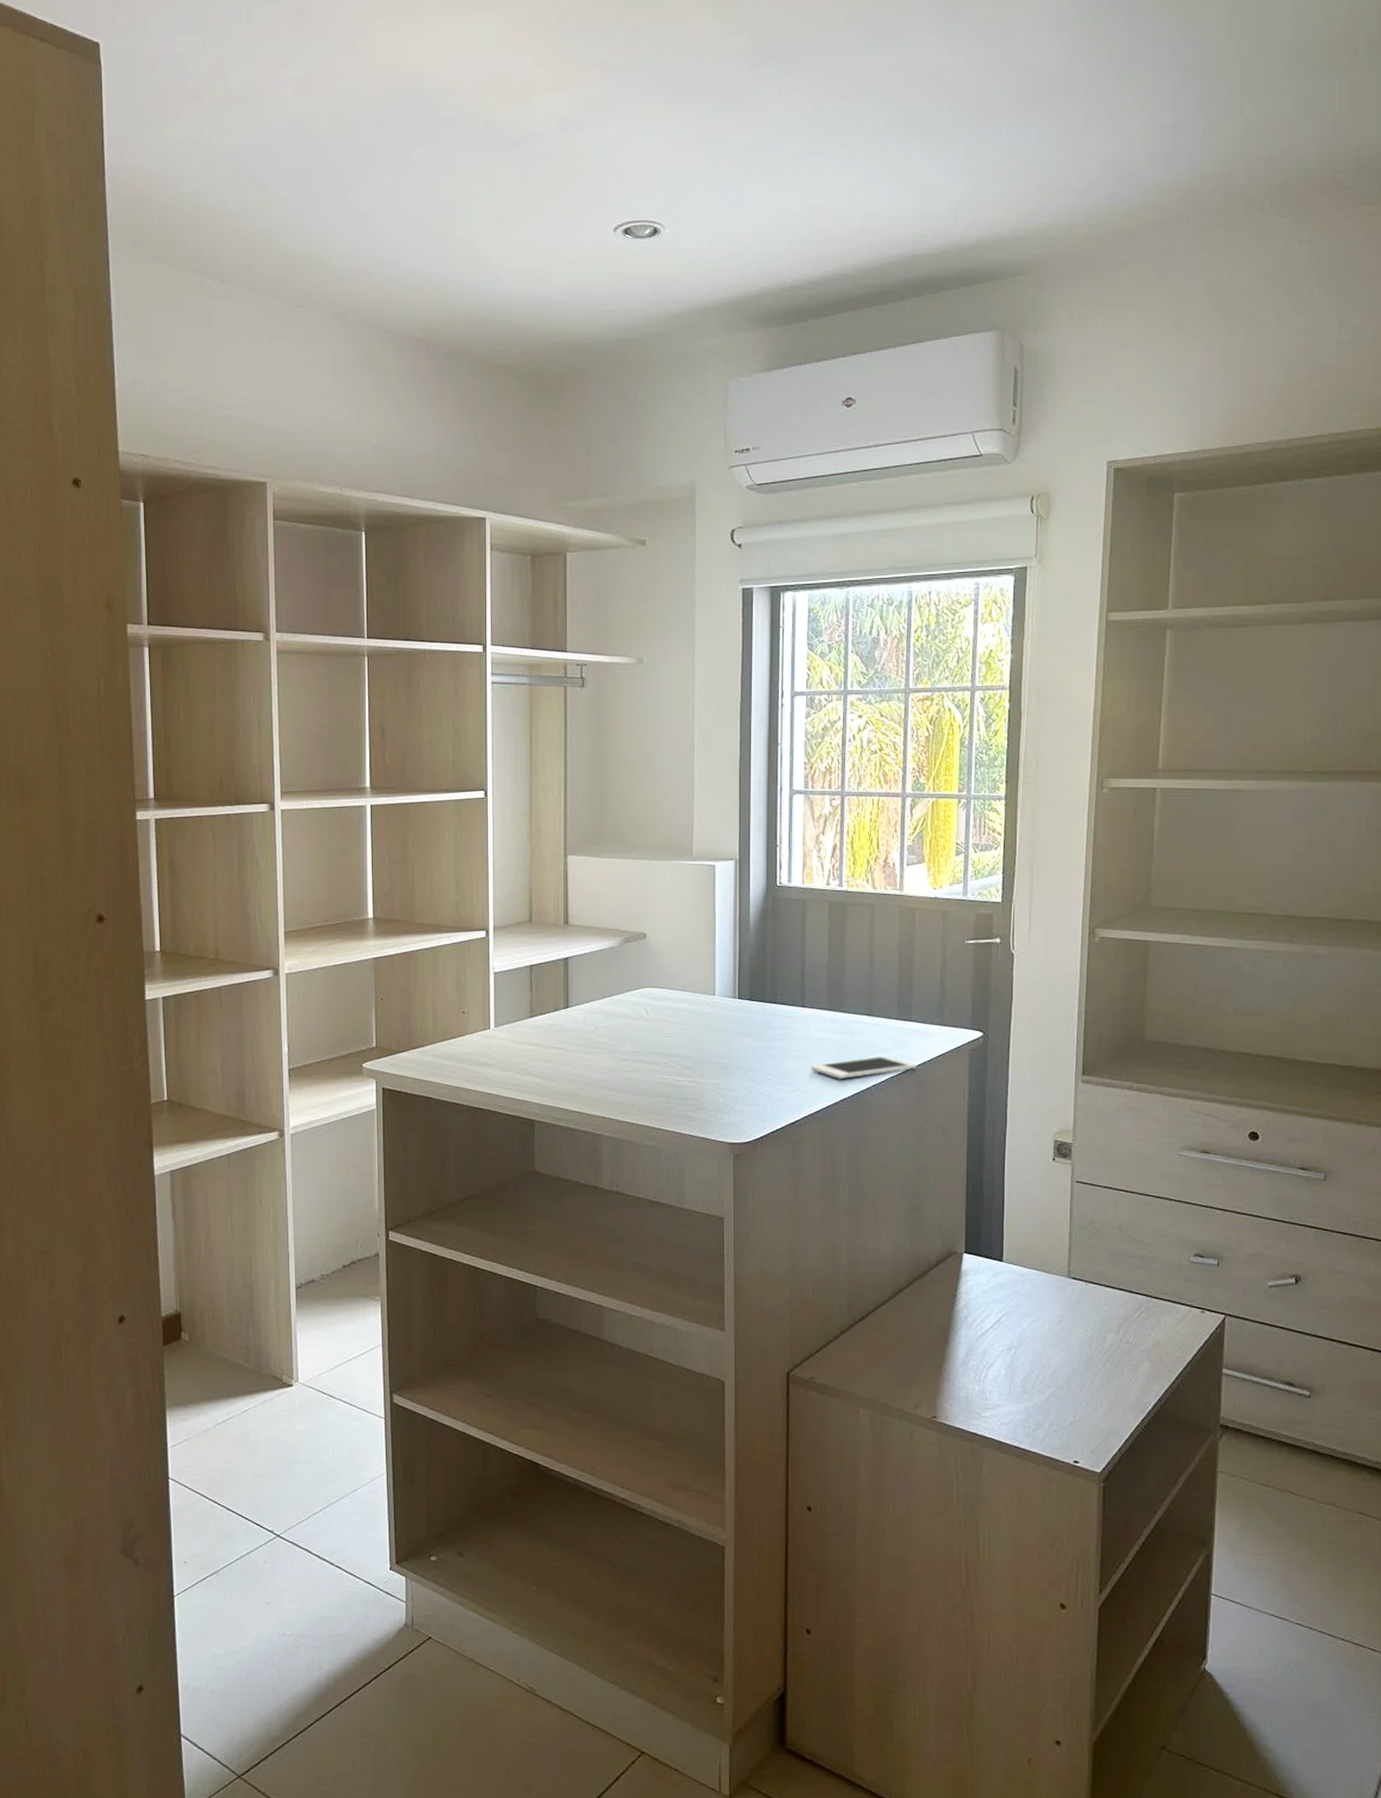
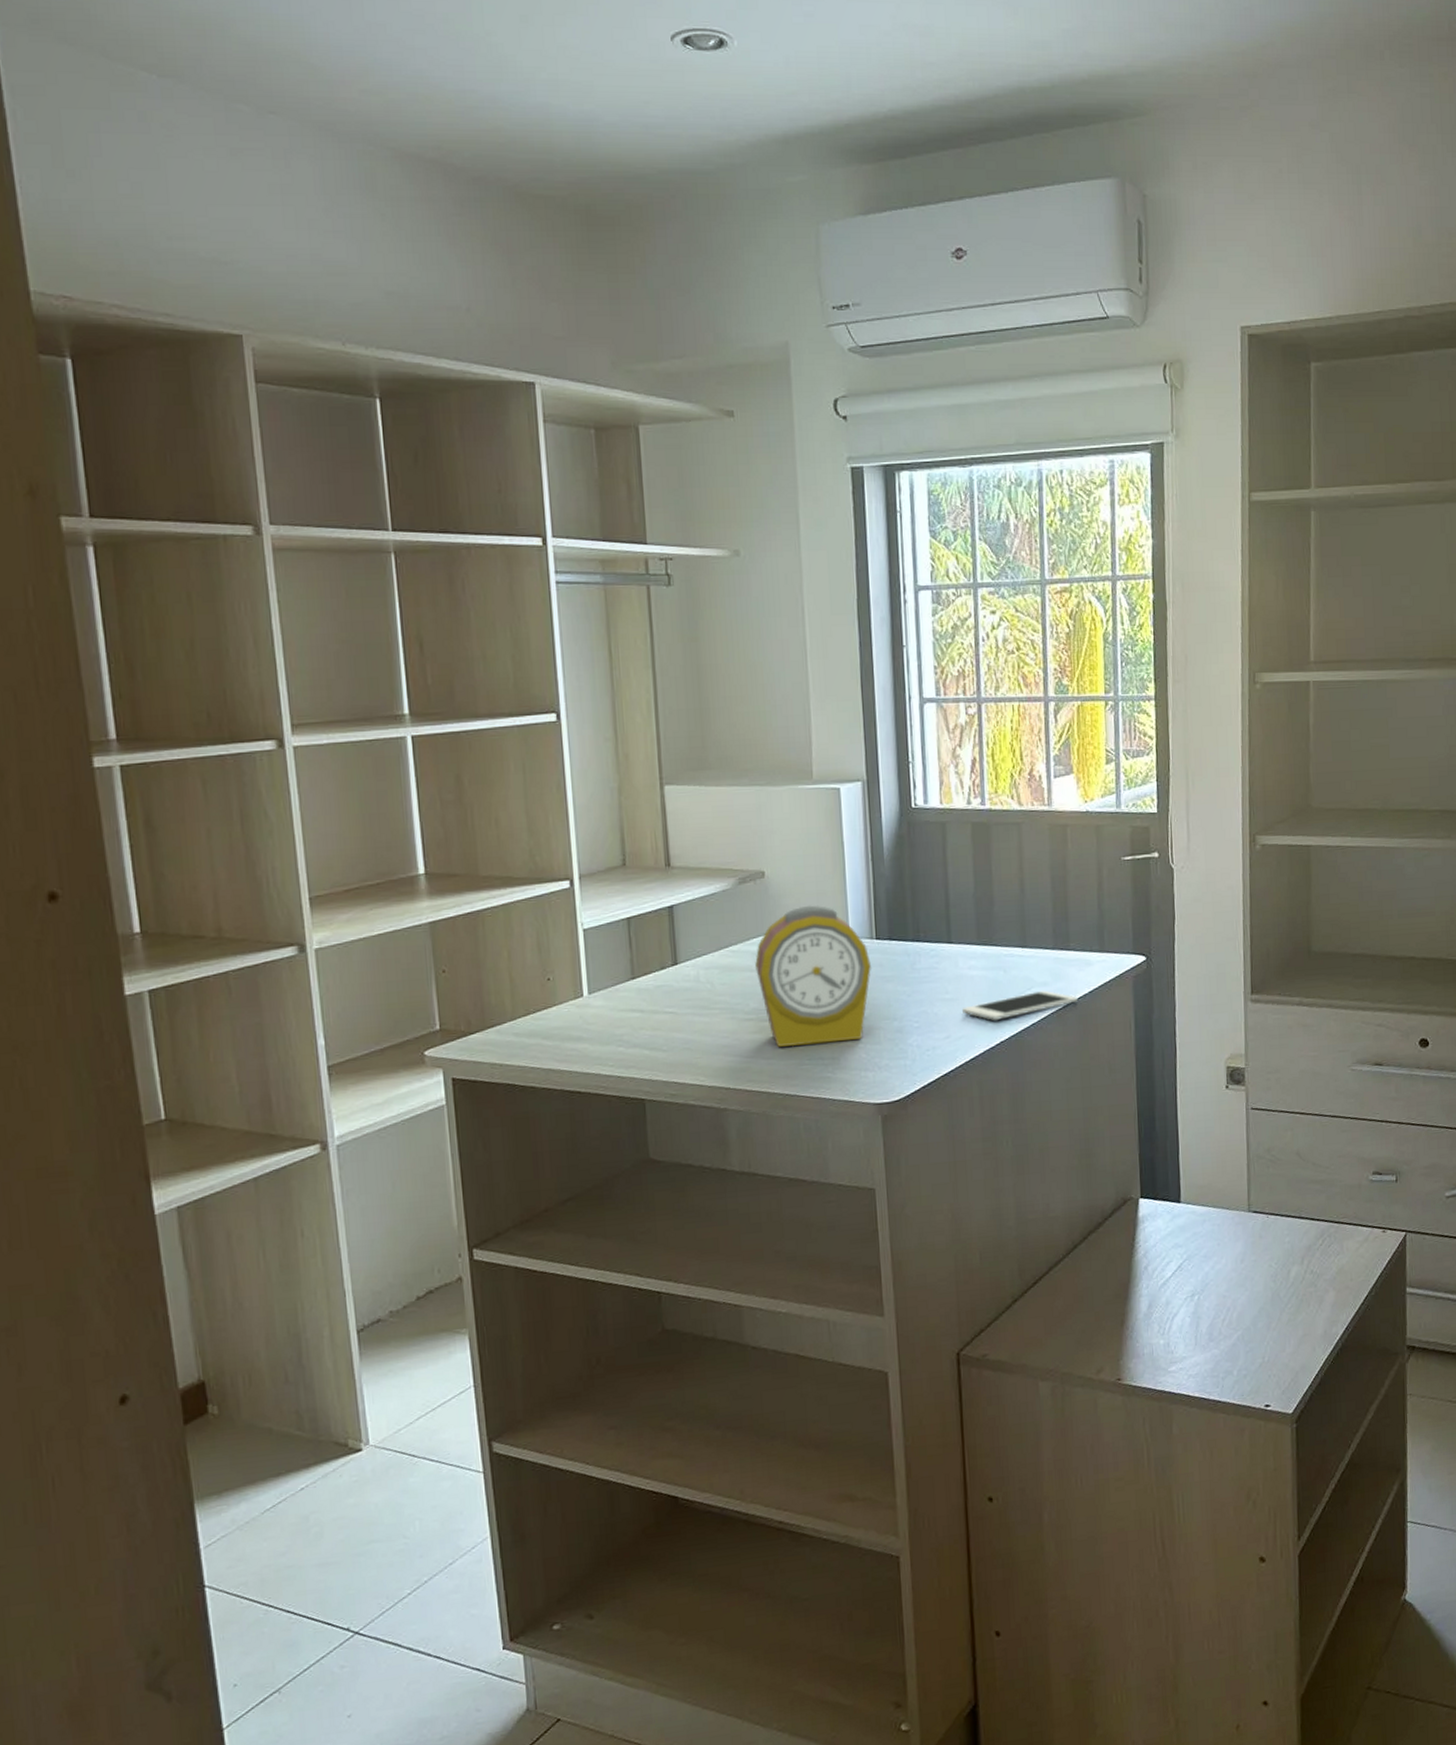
alarm clock: none [633,965,734,1087] -> present [755,905,872,1047]

